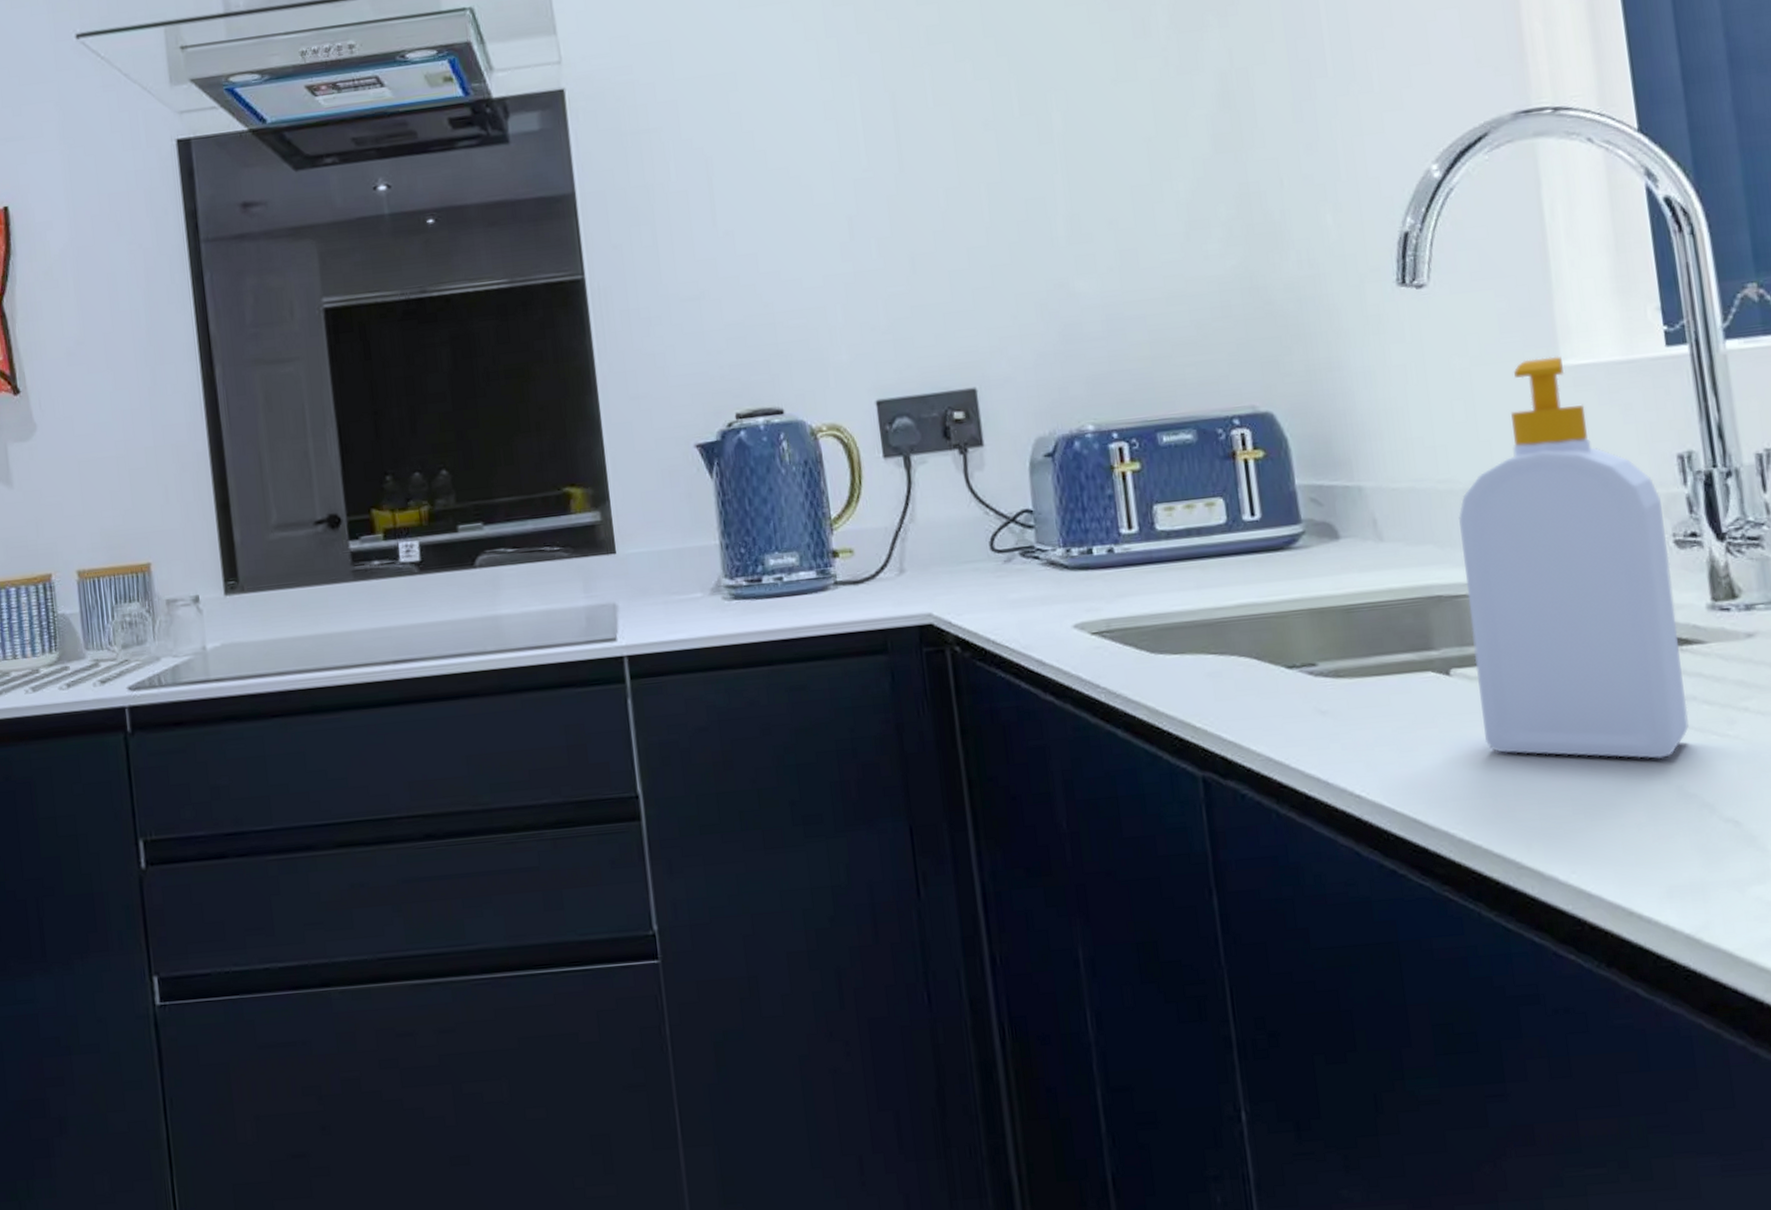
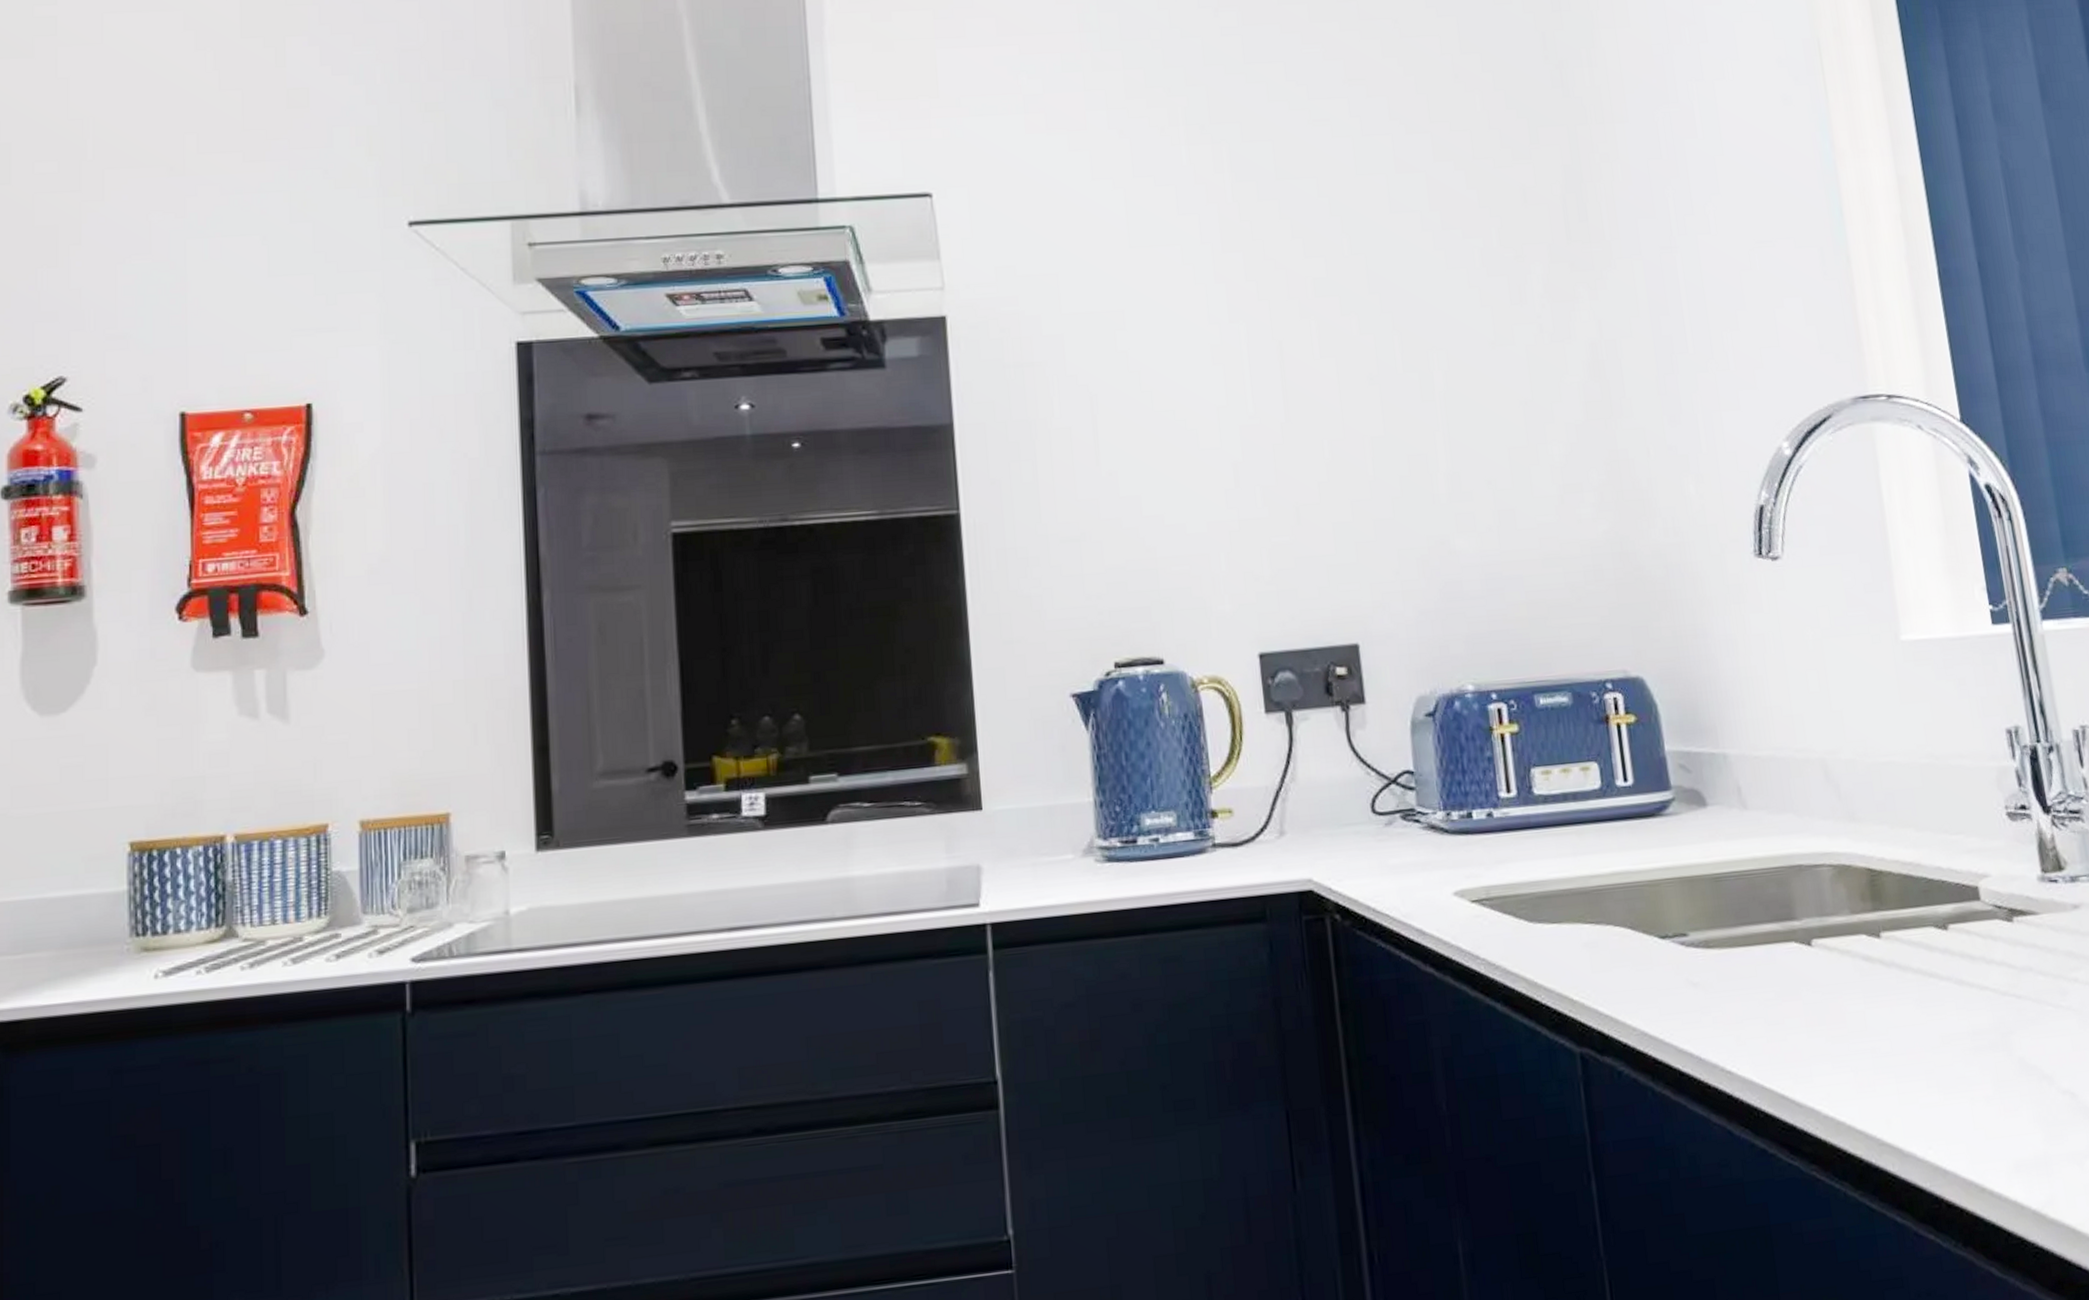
soap bottle: present [1459,356,1689,759] -> none [1815,630,2027,1031]

